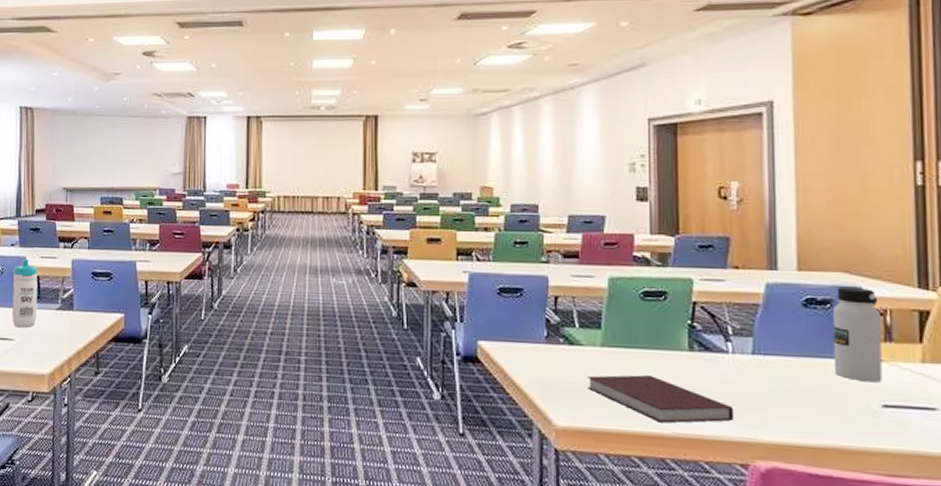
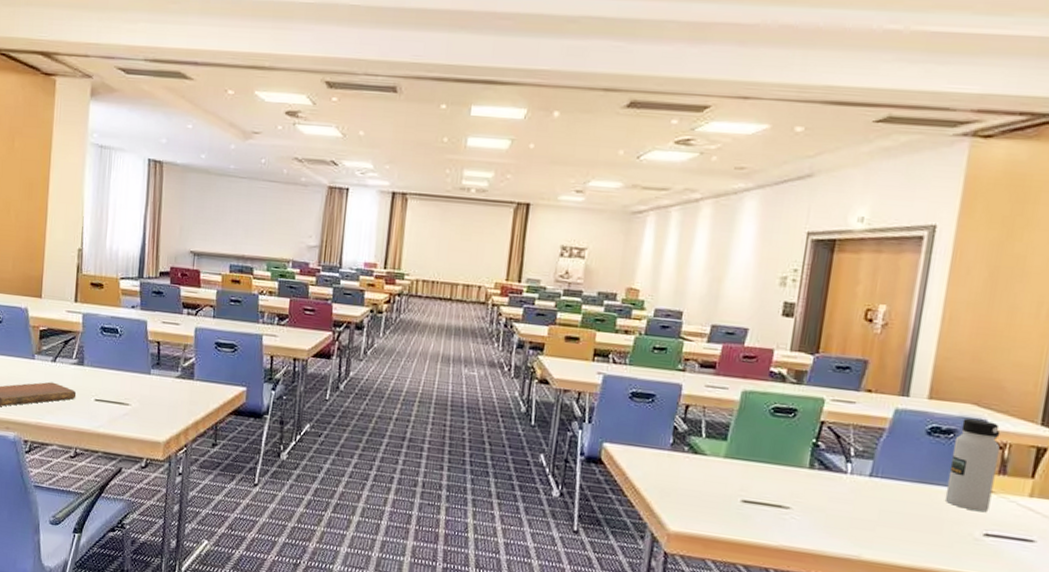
water bottle: present [12,259,38,327] -> none [129,323,159,393]
notebook: present [587,374,734,423] -> none [704,485,843,539]

